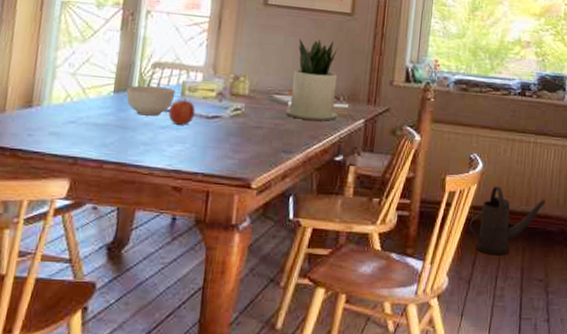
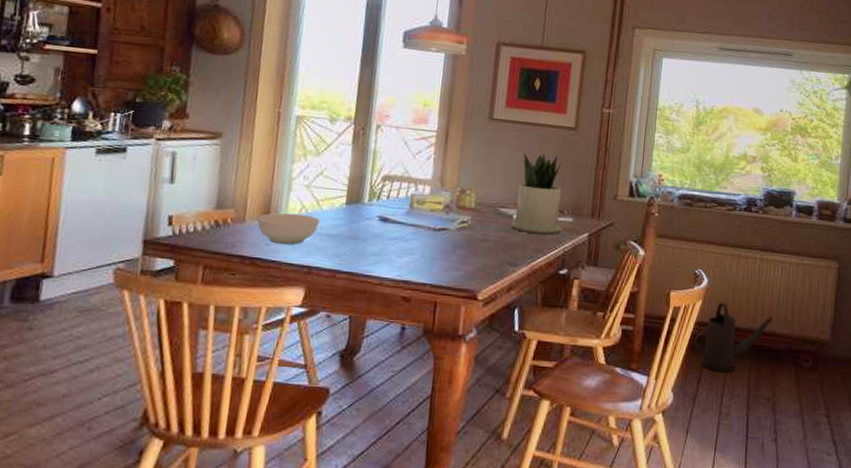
bowl: none [18,102,86,134] -> present [257,213,320,244]
bowl: present [126,85,176,116] -> none [357,197,405,228]
fruit: present [168,98,196,125] -> none [398,211,424,237]

